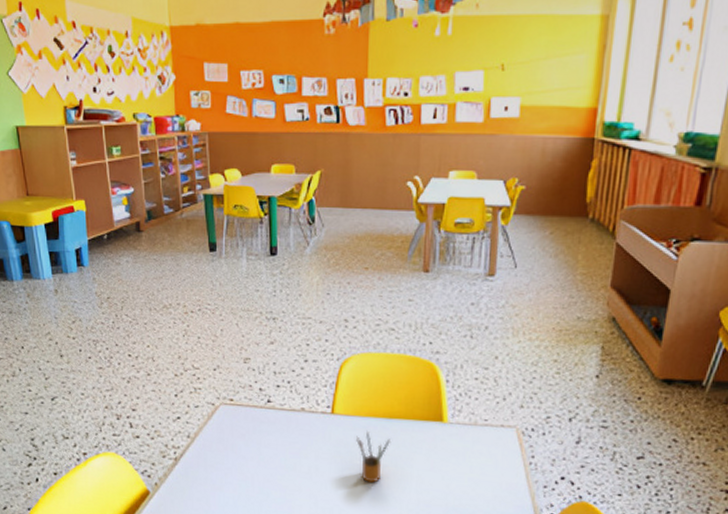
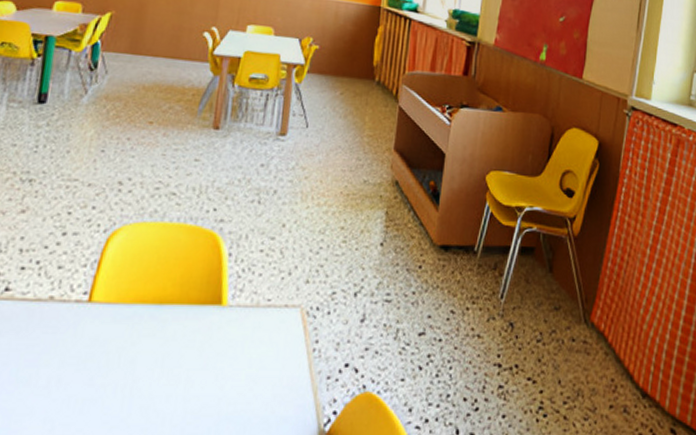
pencil box: present [356,431,392,483] -> none [115,323,159,392]

